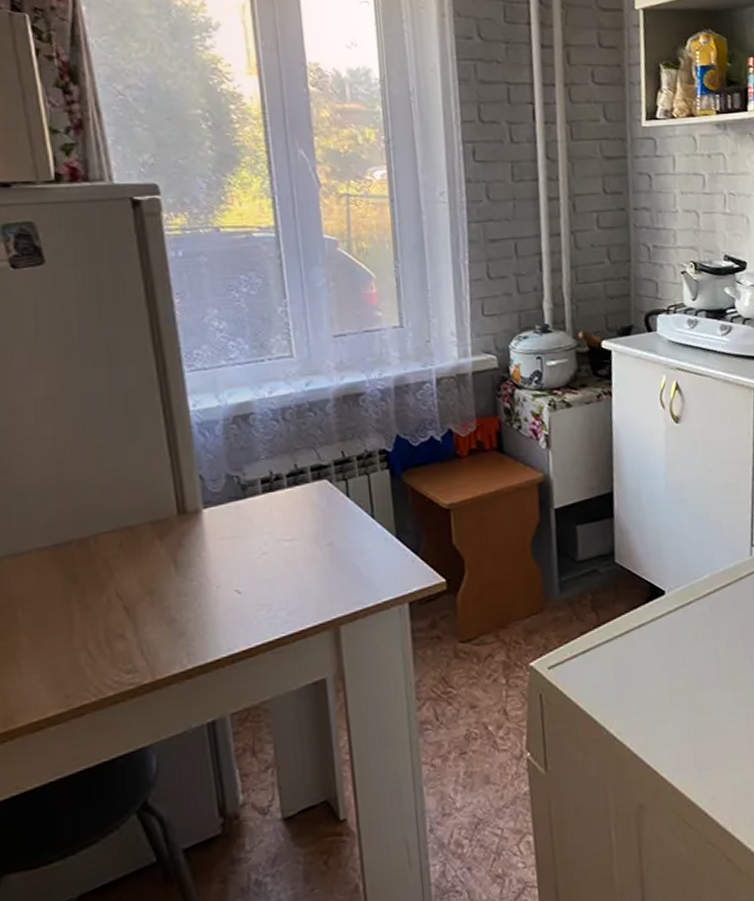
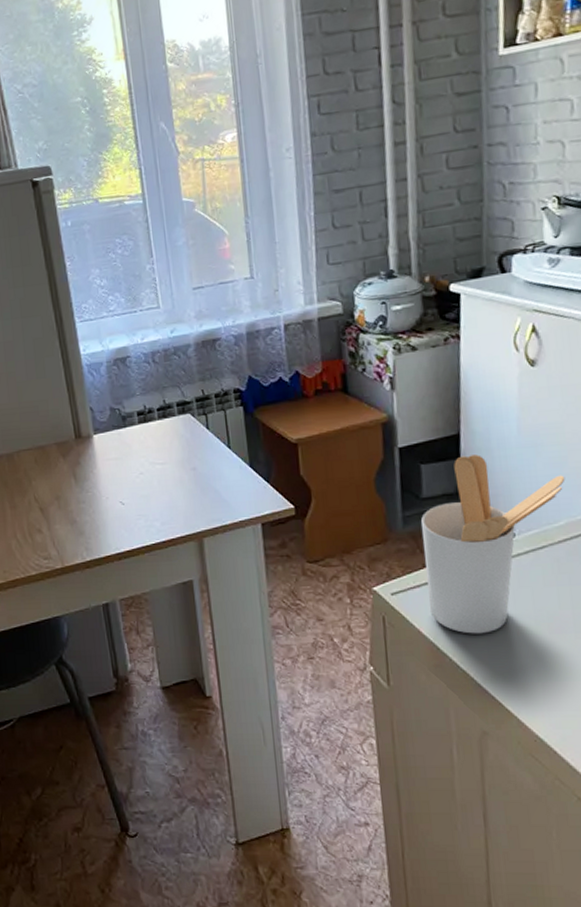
utensil holder: none [577,512,708,702] -> present [421,455,566,634]

